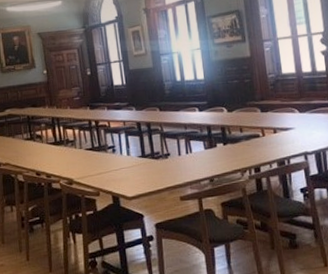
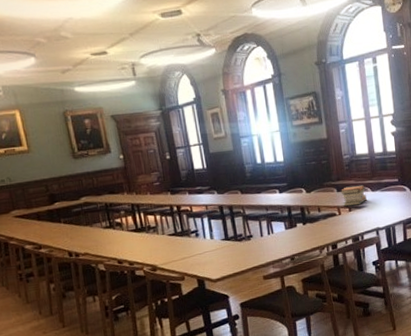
book stack: none [264,105,294,128] -> present [340,185,367,207]

